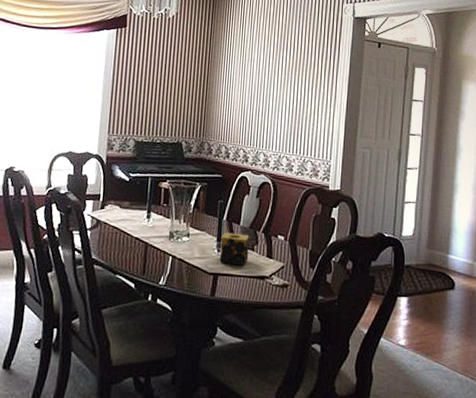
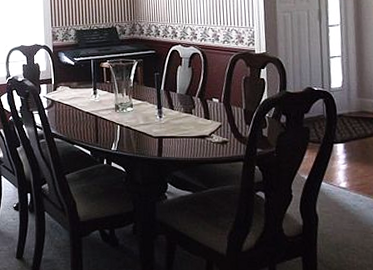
candle: present [219,232,250,266] -> none [161,100,188,128]

